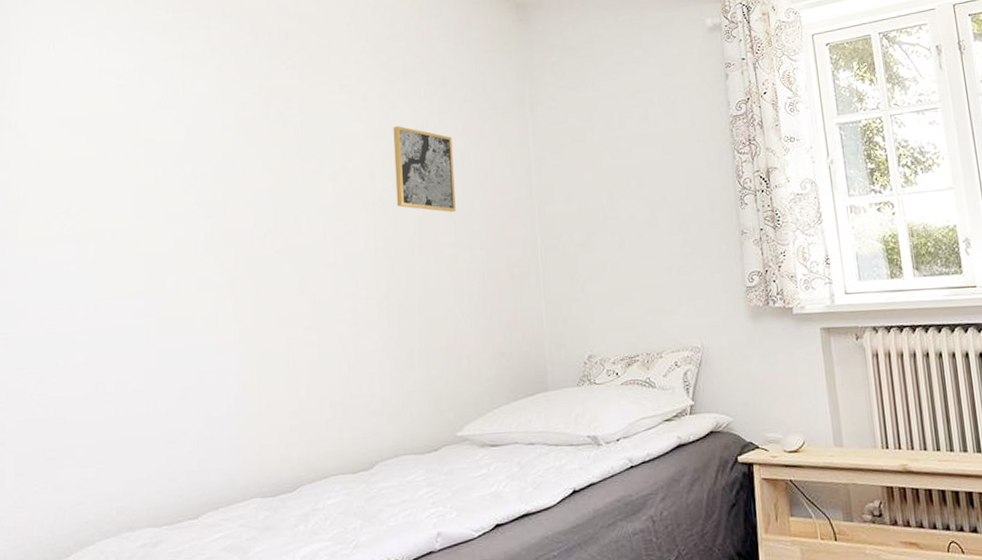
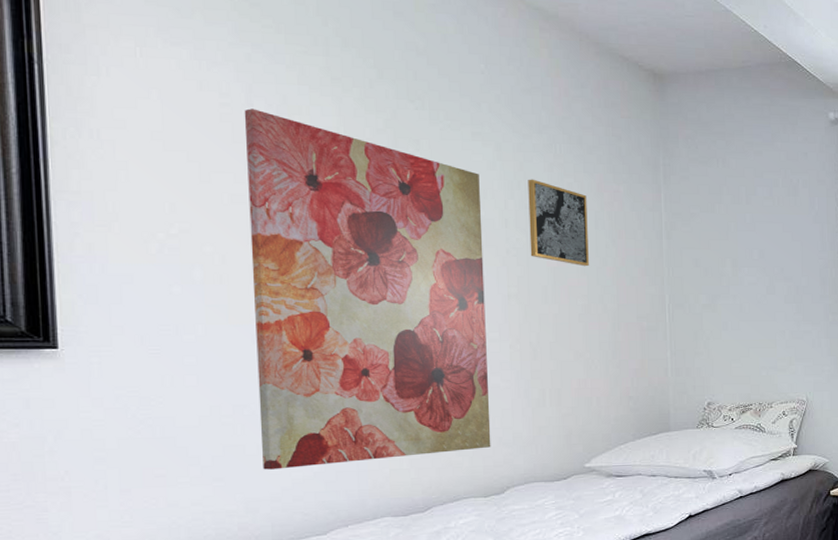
wall art: none [136,87,360,449] -> present [244,108,491,470]

